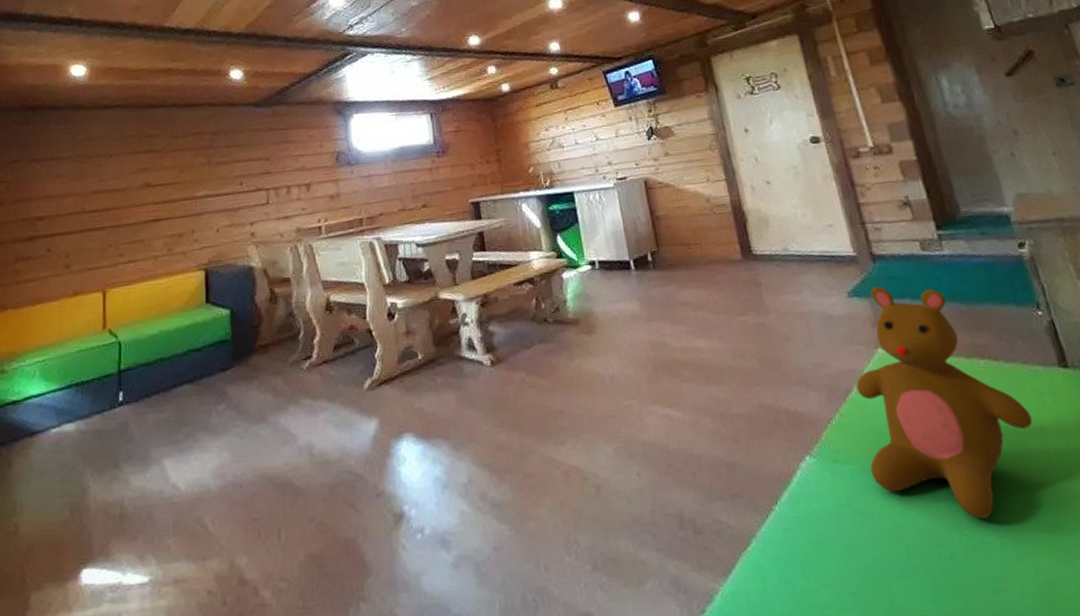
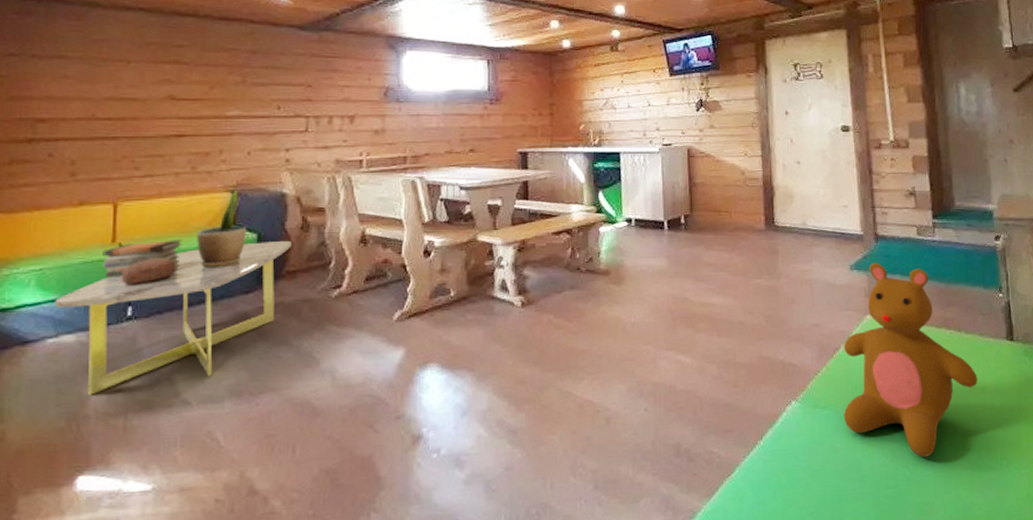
coffee table: none [56,314,262,484] -> present [55,240,292,396]
book stack: none [95,321,164,364] -> present [102,239,183,277]
decorative bowl: none [112,340,160,370] -> present [121,257,176,285]
potted plant: none [176,268,221,348] -> present [197,191,247,269]

